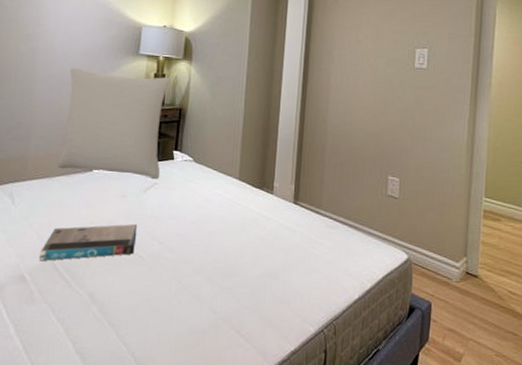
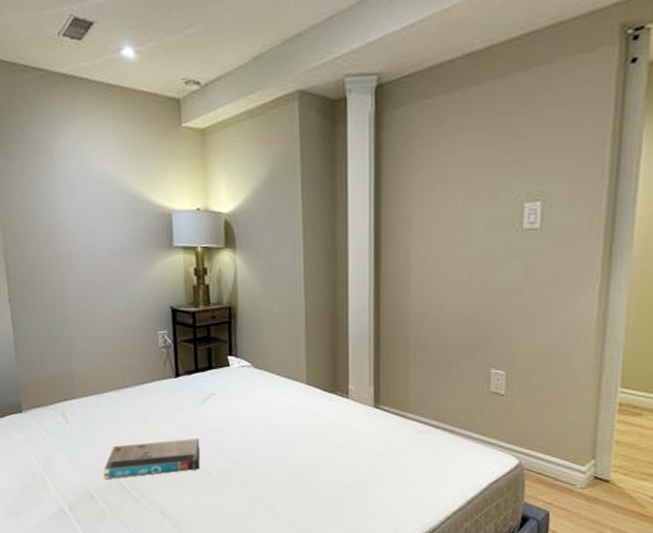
pillow: present [57,67,170,179] -> none [99,269,217,388]

